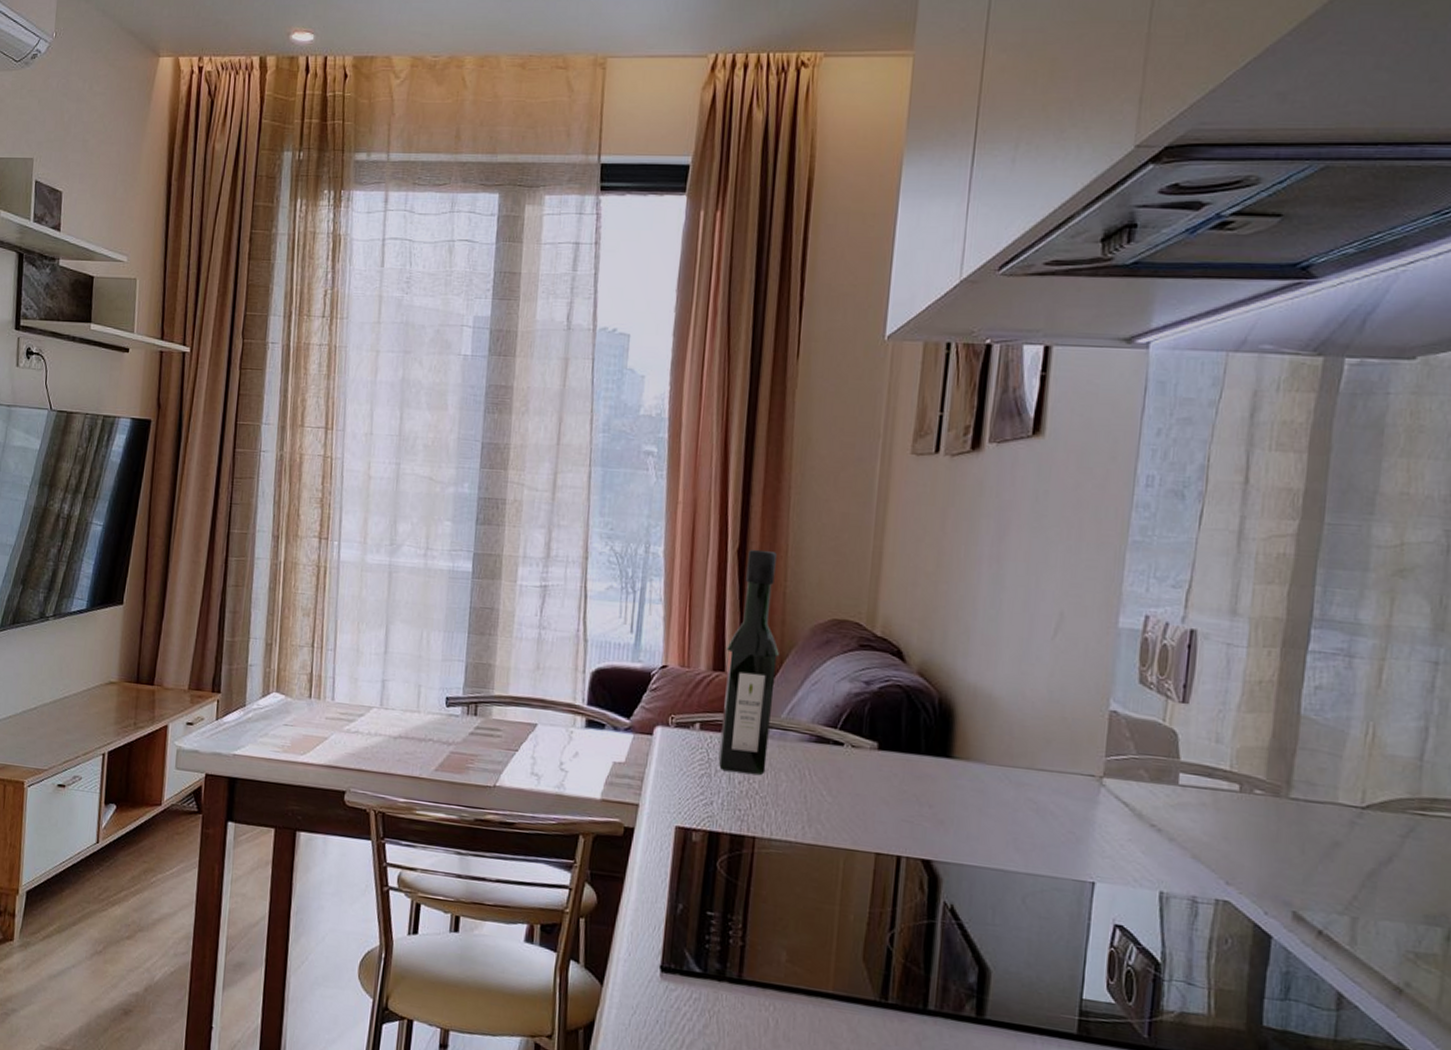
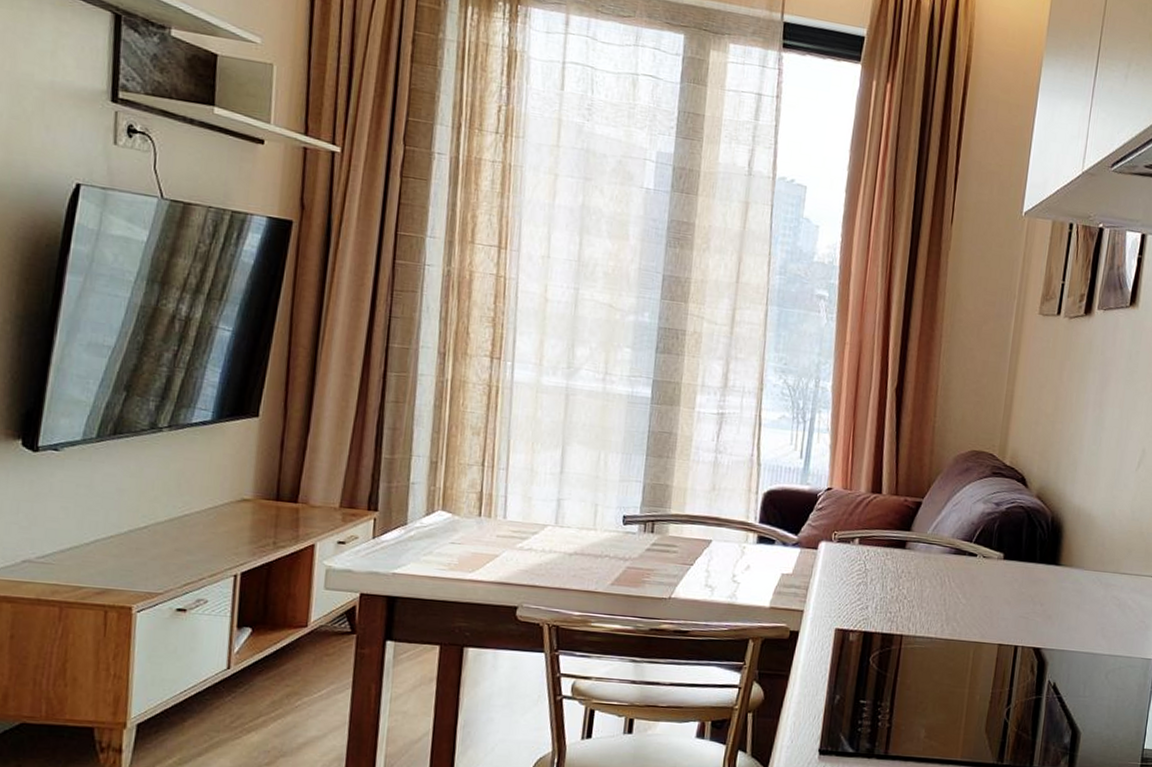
bottle: present [718,549,779,775] -> none [873,388,929,582]

